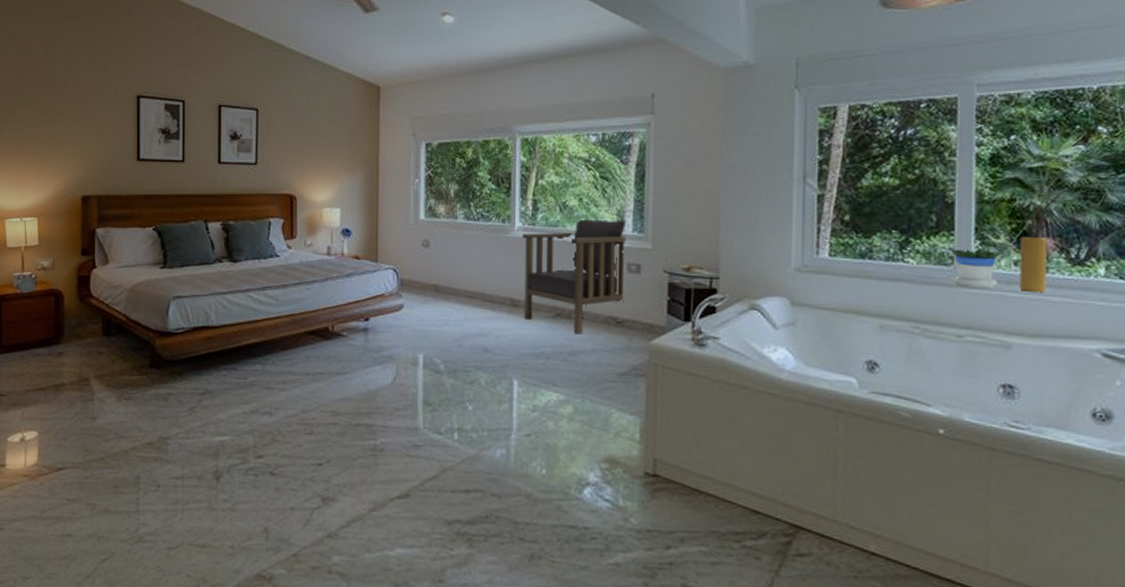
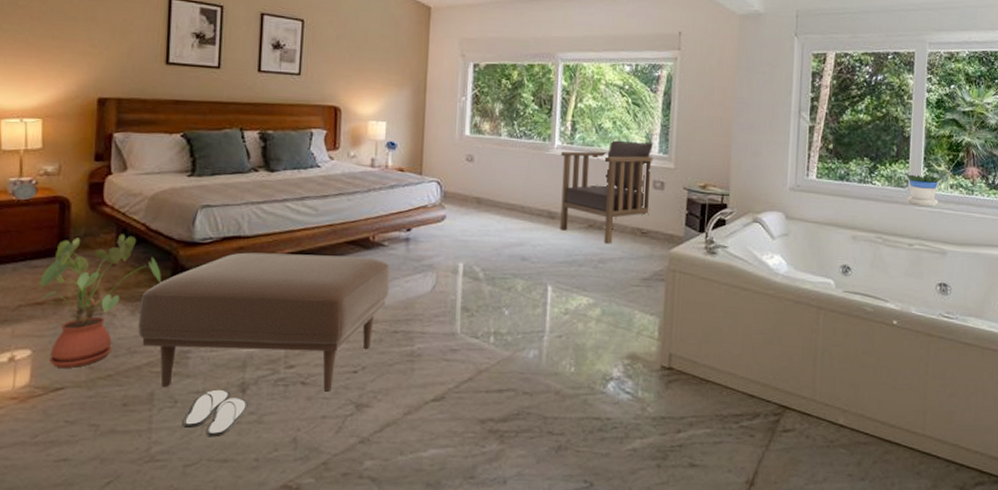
house plant: none [41,324,141,450] -> present [38,234,161,368]
ottoman: none [124,342,351,483] -> present [138,252,391,392]
slippers: none [166,477,222,522] -> present [183,390,248,436]
vase: present [1018,190,1063,293] -> none [953,129,985,211]

